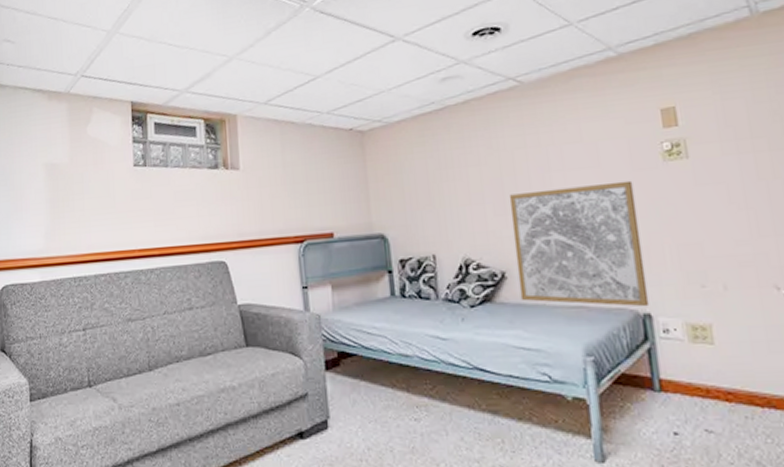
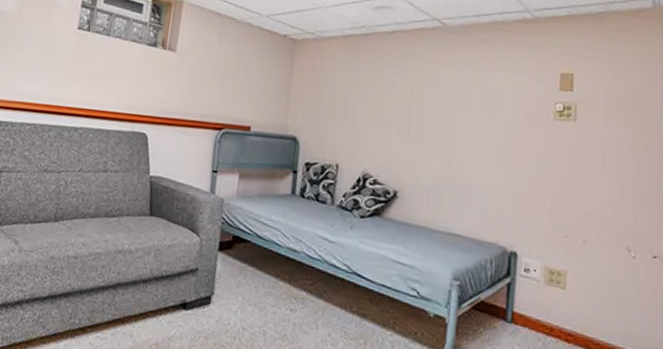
wall art: present [509,180,650,307] -> none [406,123,524,246]

